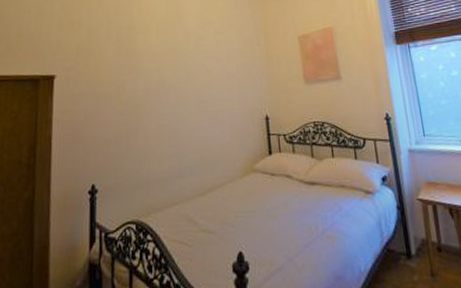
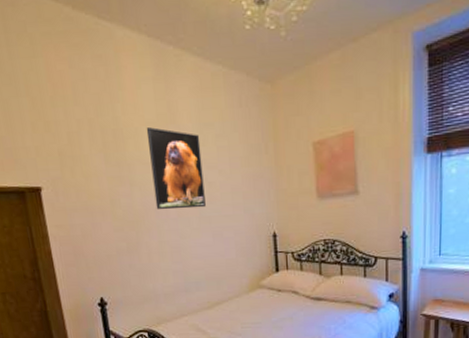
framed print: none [156,25,204,95] -> present [146,127,206,210]

